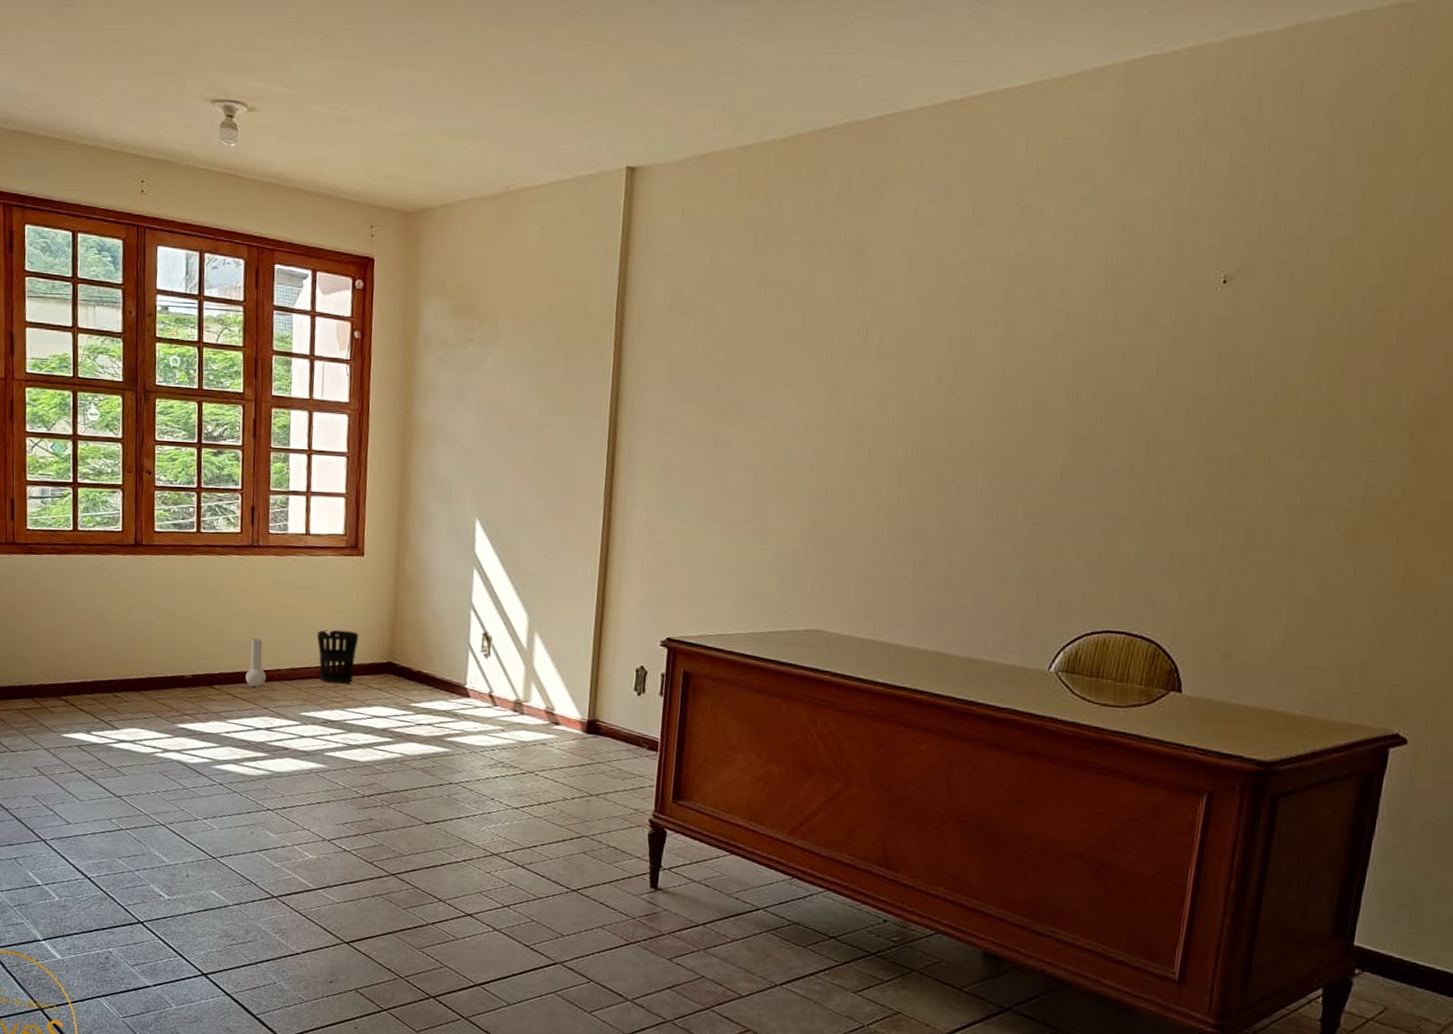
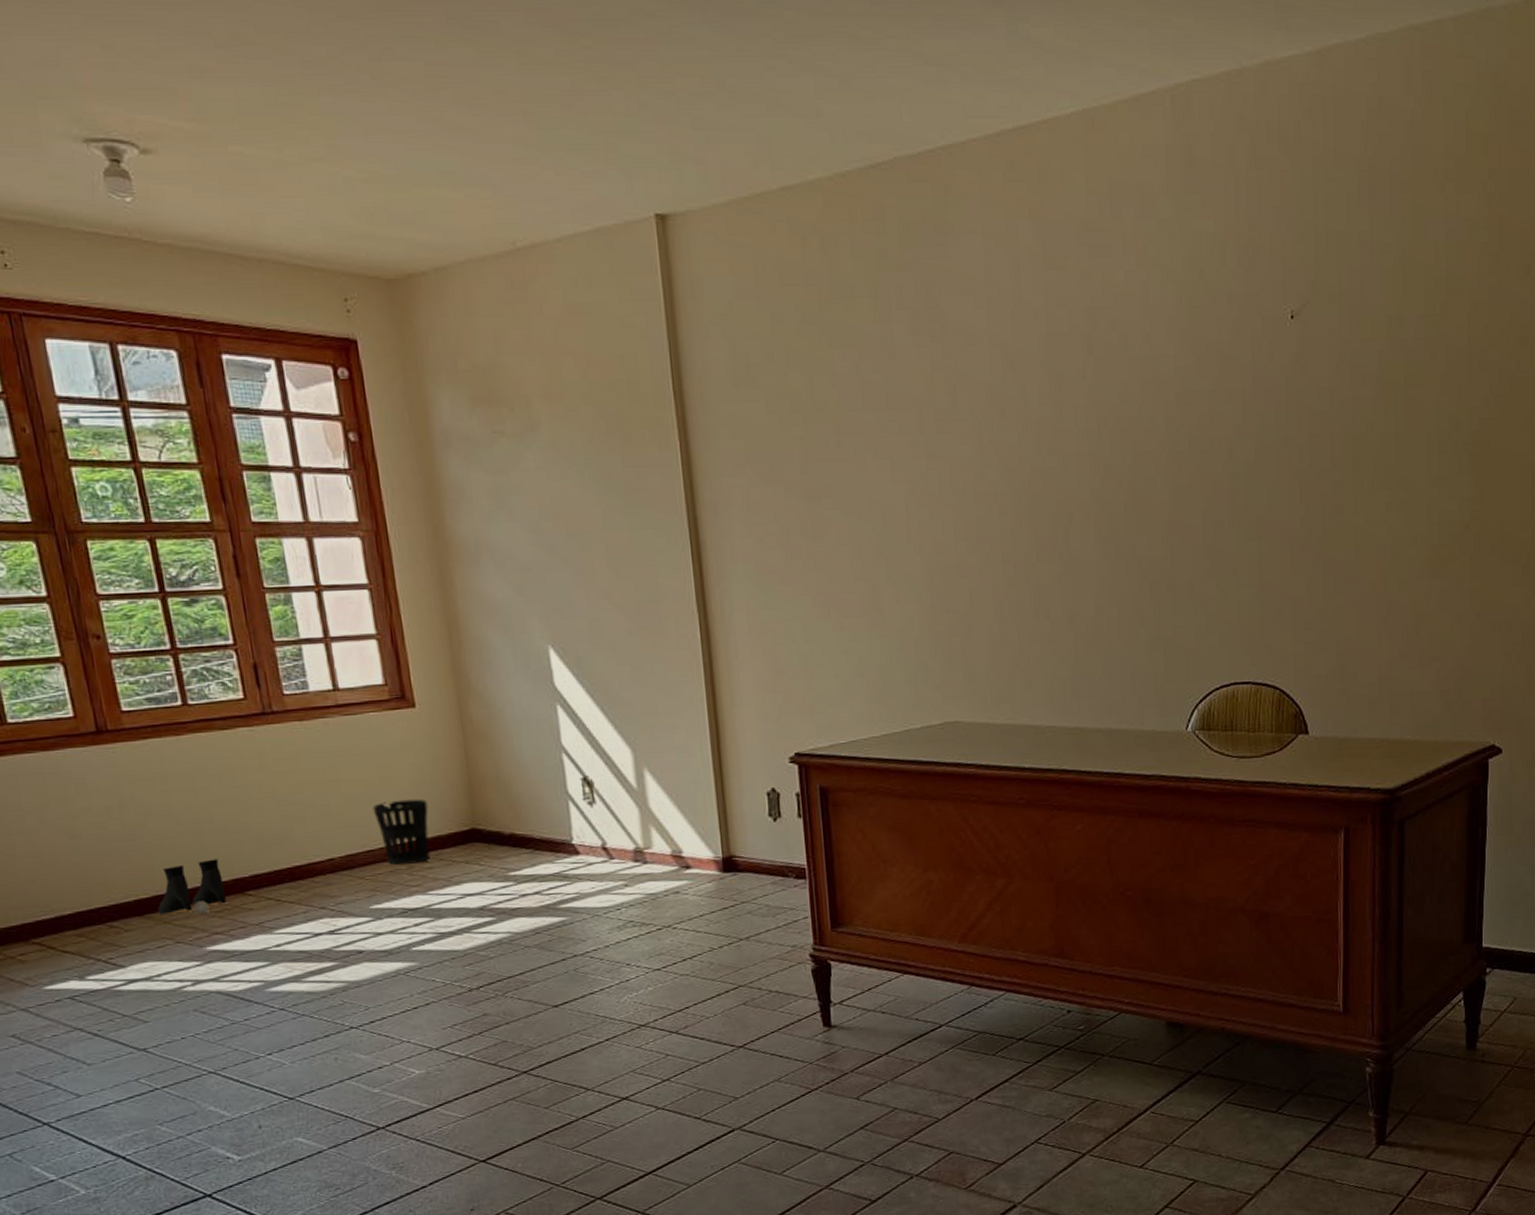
boots: none [149,655,199,698] -> present [157,859,226,915]
vase: present [245,638,267,687] -> none [286,824,317,885]

